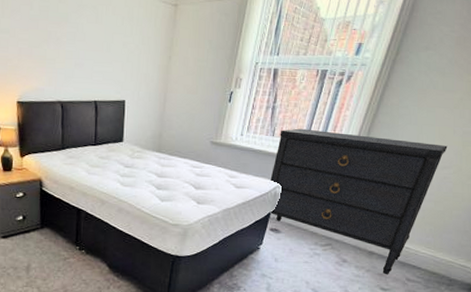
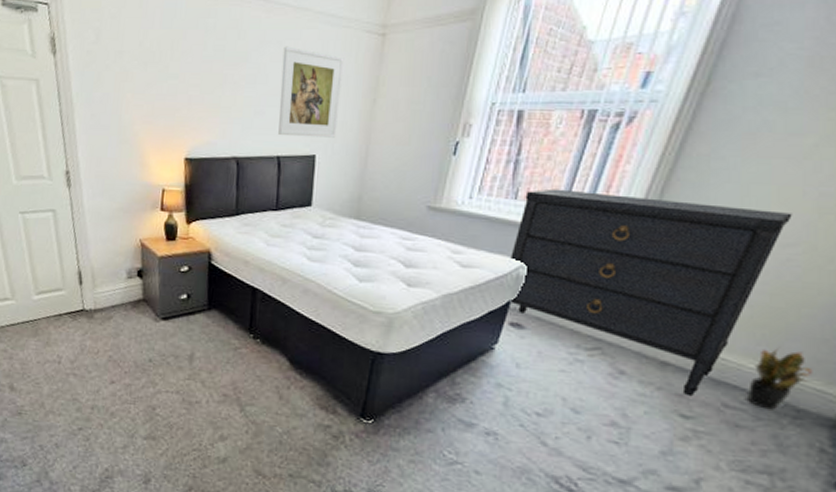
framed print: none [95,10,146,87] -> present [278,46,345,138]
potted plant: none [422,238,459,281] -> present [748,348,813,410]

